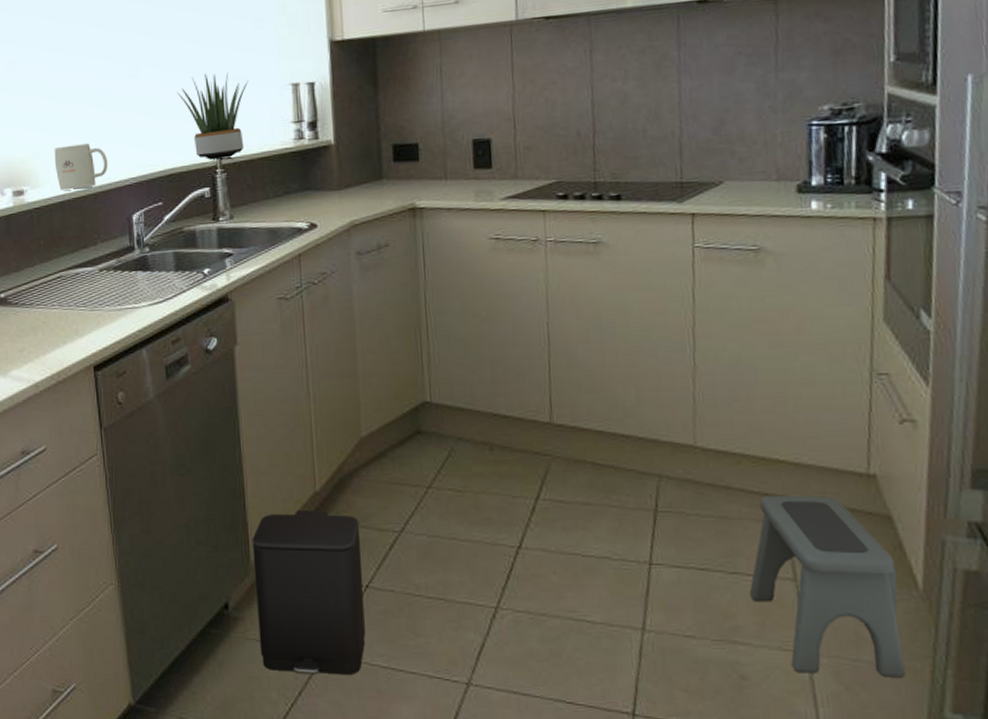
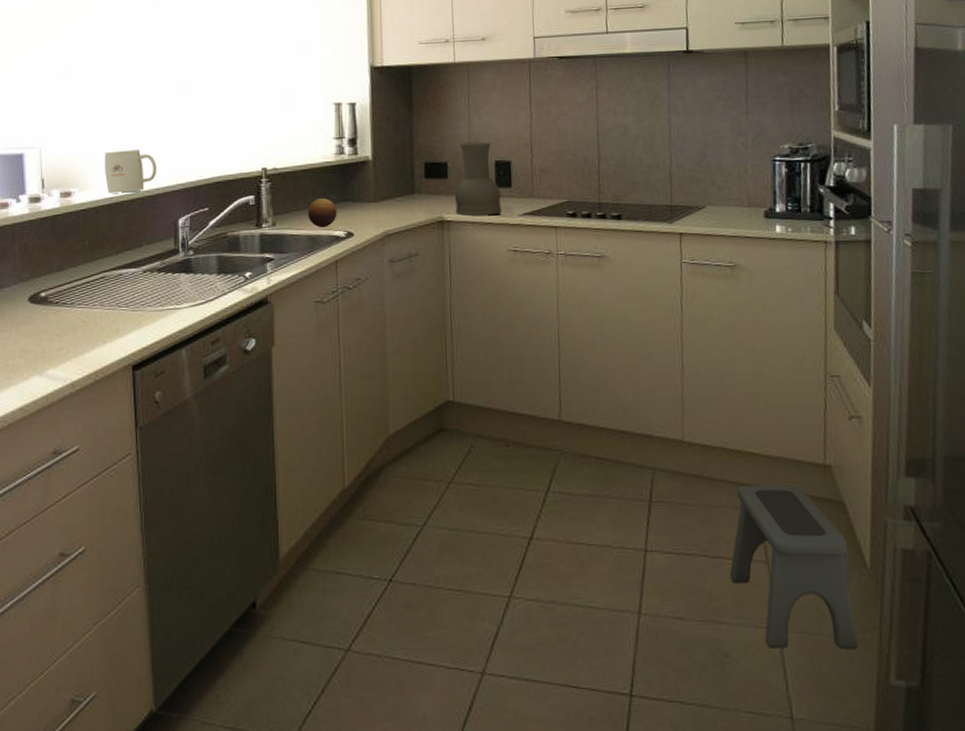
potted plant: present [177,72,249,161] -> none [227,90,295,170]
pedal bin: present [252,510,366,675] -> none [281,506,388,671]
fruit: none [267,187,299,220] -> present [308,197,337,228]
vase: none [427,118,482,203] -> present [454,141,502,217]

